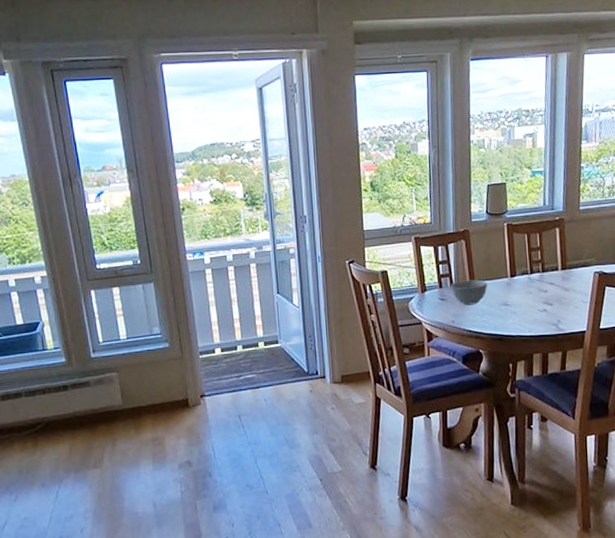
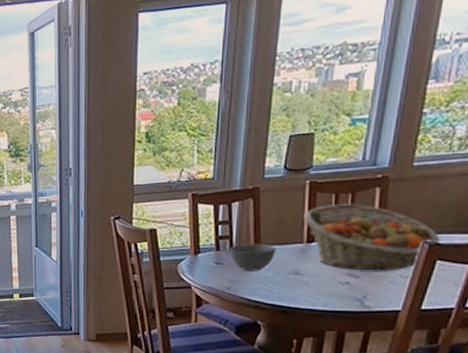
fruit basket: none [505,242,606,299] -> present [303,204,440,271]

